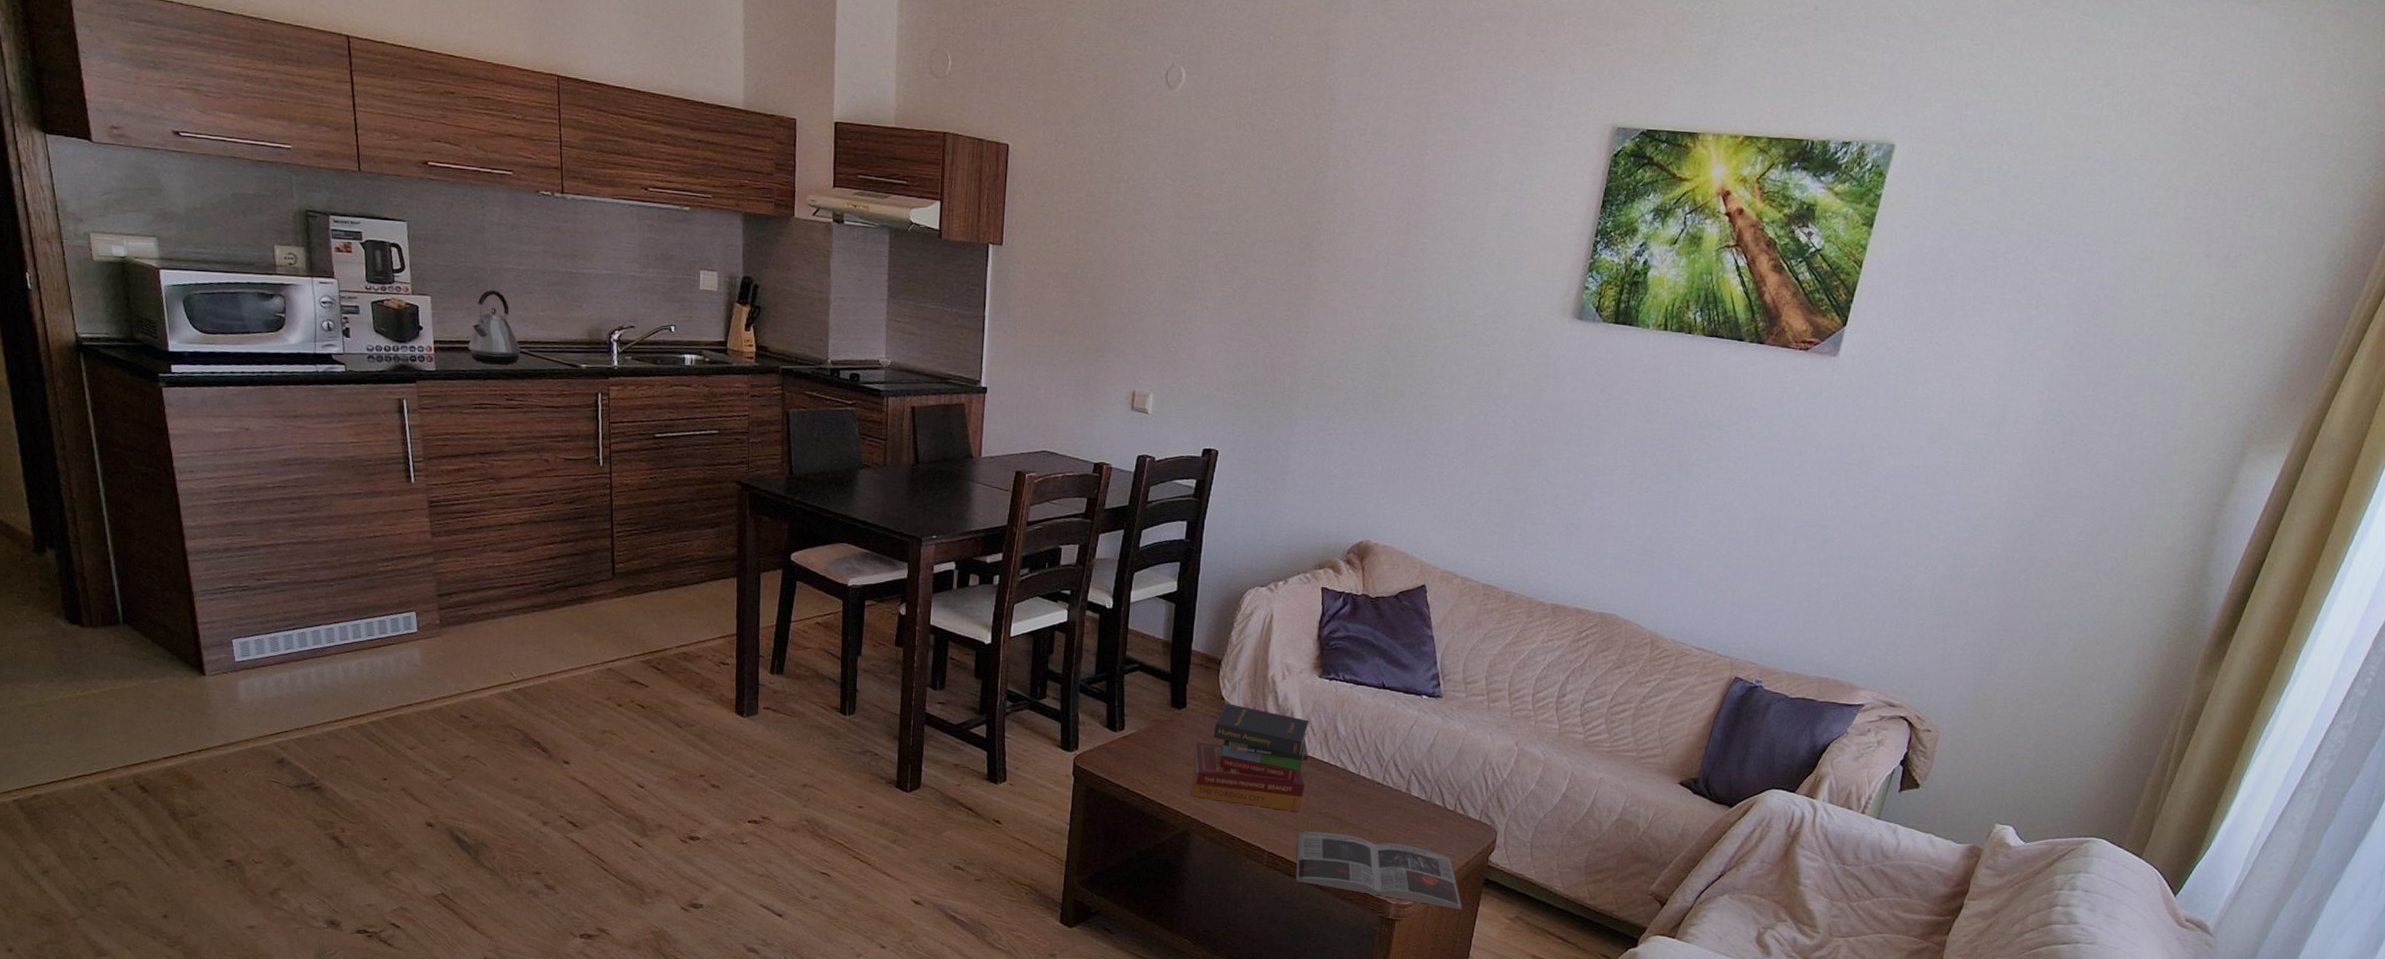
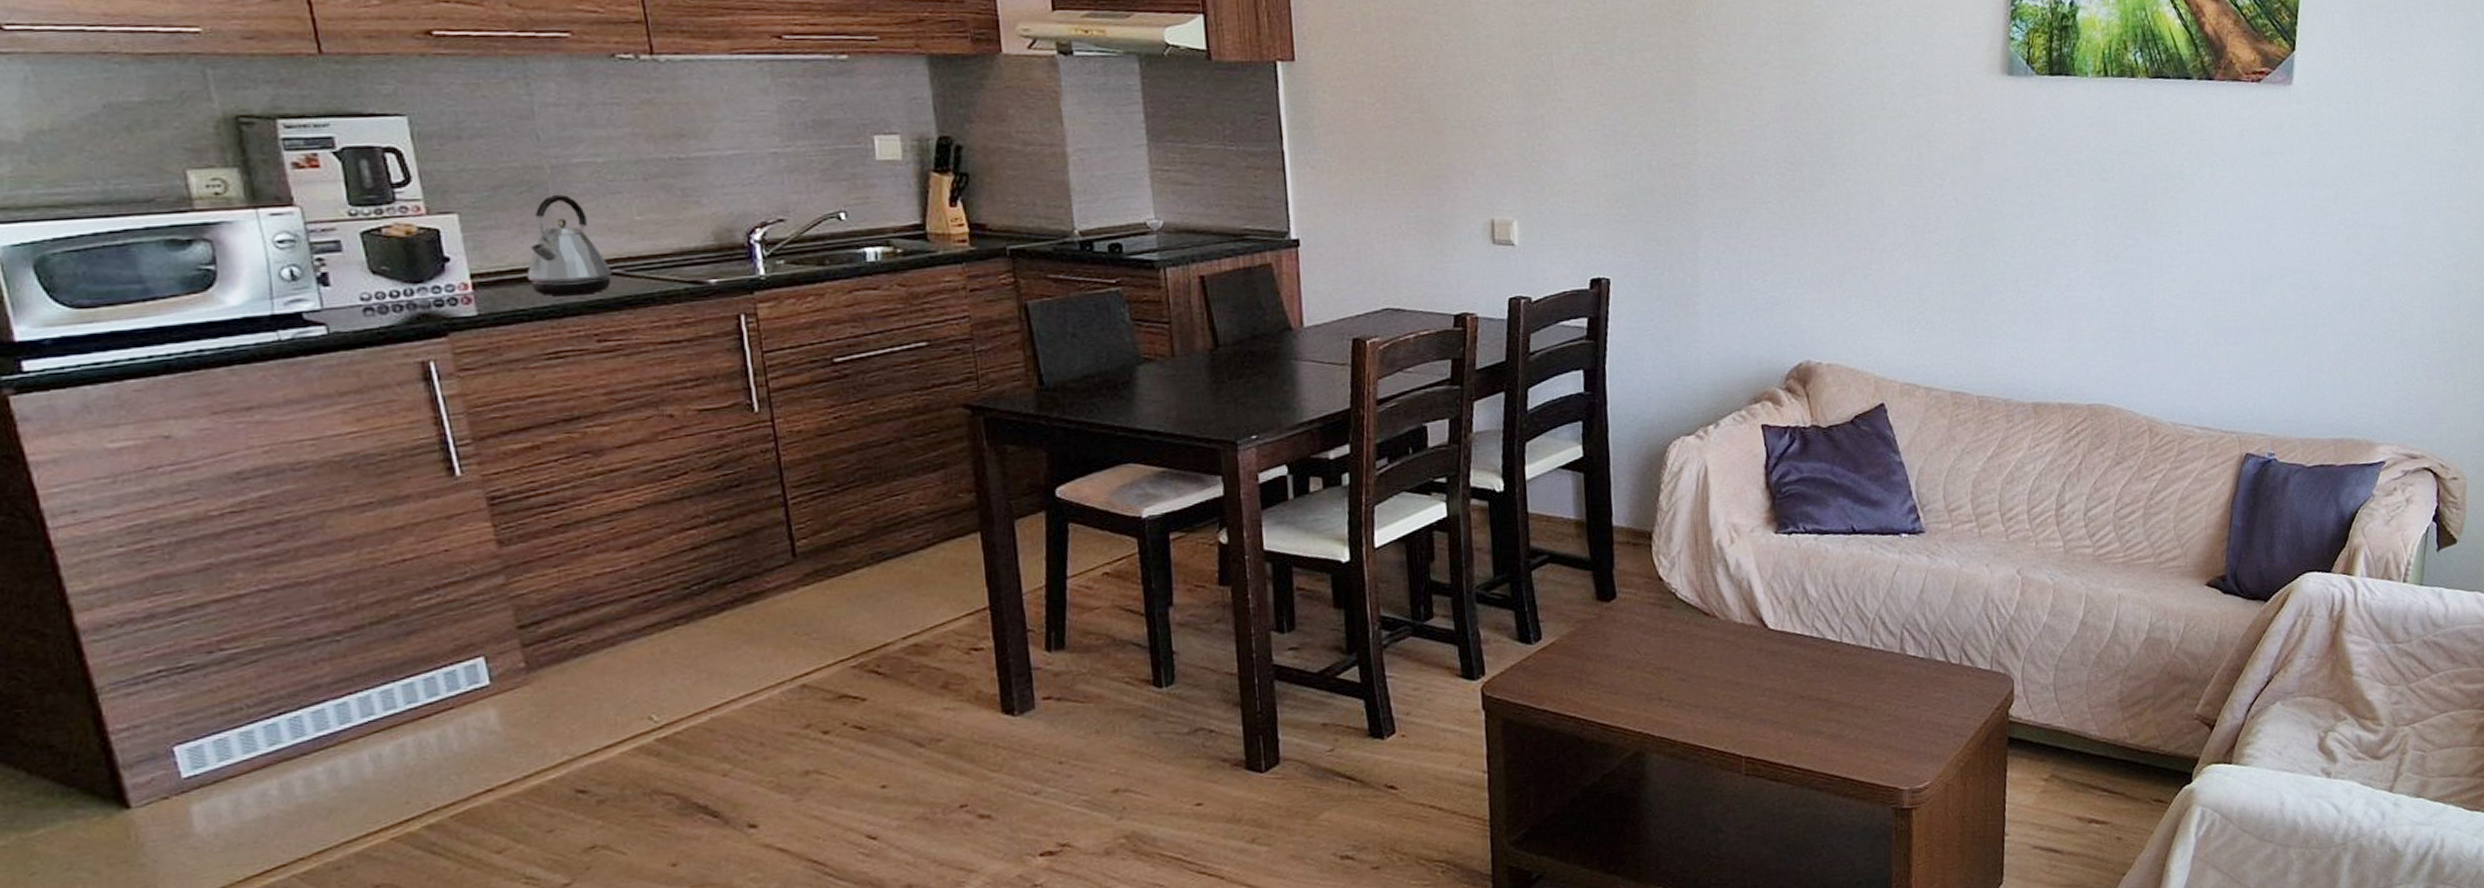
books: present [1191,703,1309,813] -> none [1634,583,1779,708]
magazine: present [1295,831,1463,910] -> none [1778,715,1989,787]

